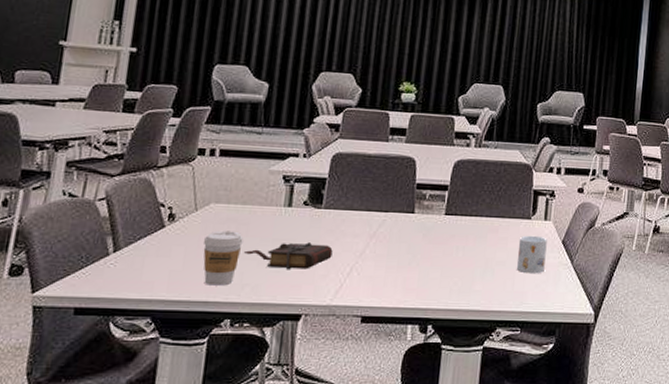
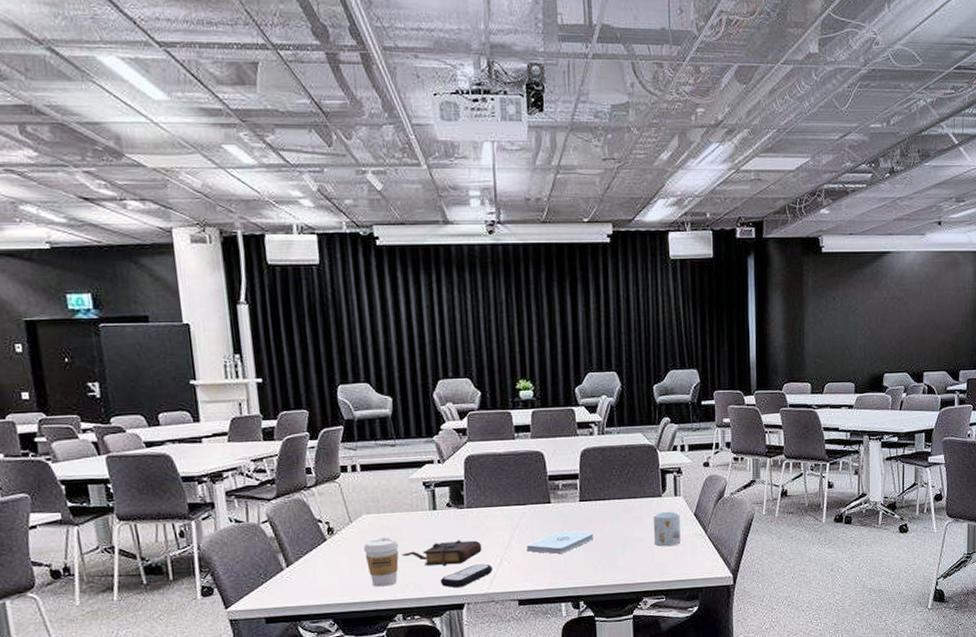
remote control: none [279,271,340,295] -> present [440,563,493,588]
notepad: none [380,244,455,269] -> present [526,530,594,554]

